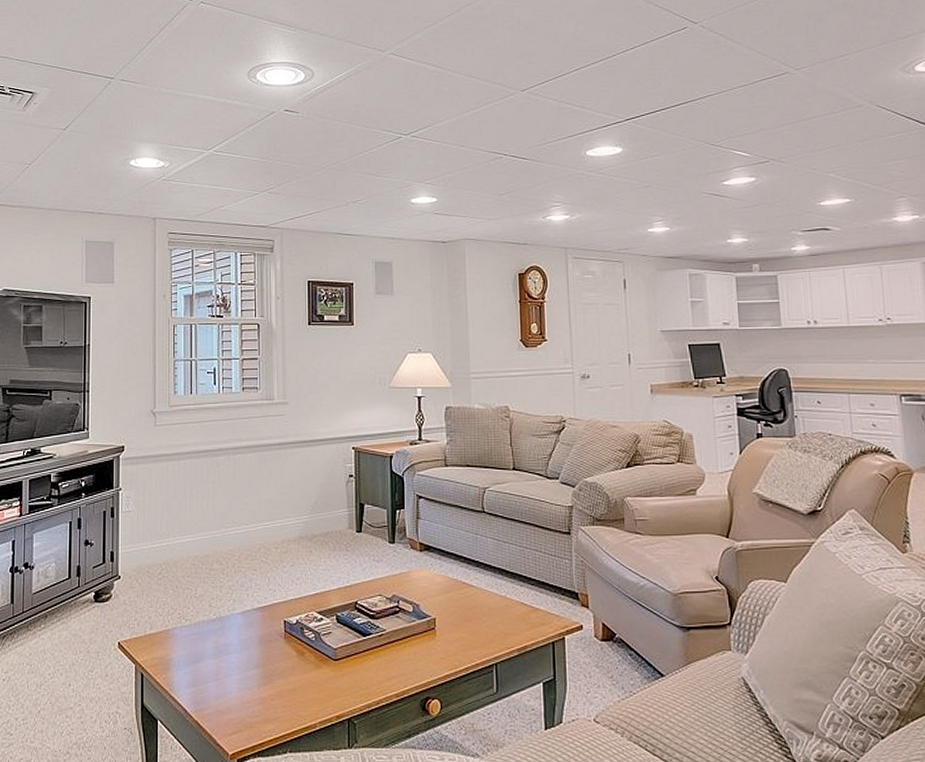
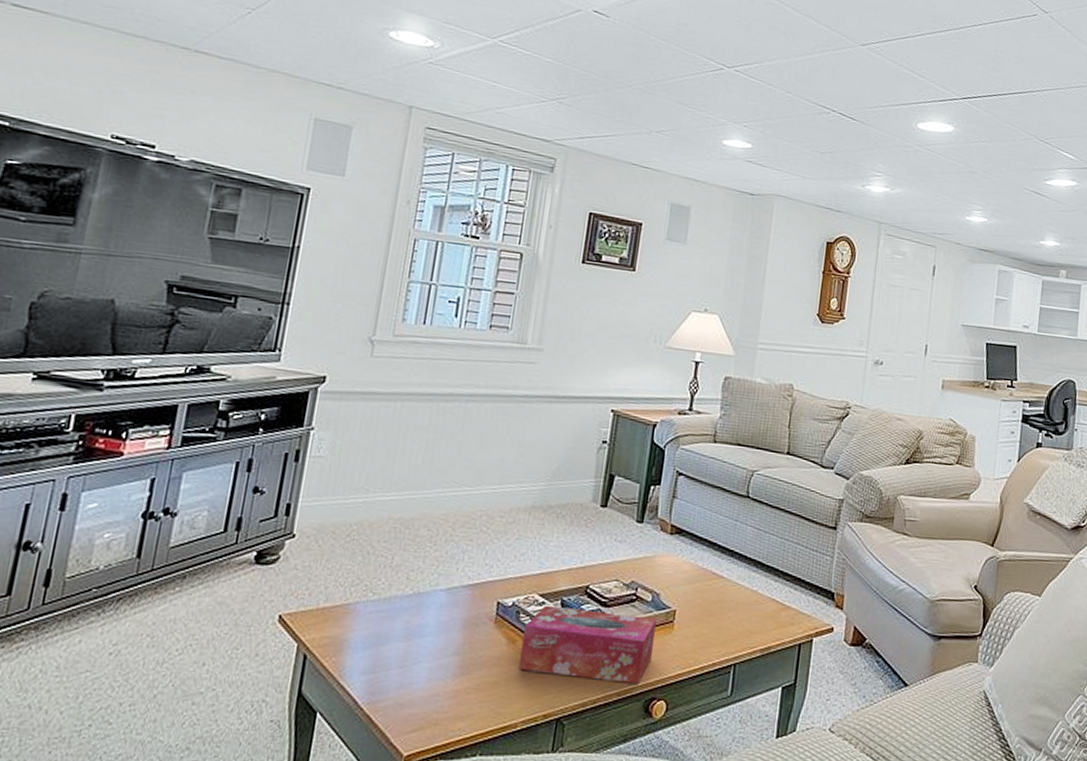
tissue box: none [309,621,421,685] -> present [519,605,656,684]

